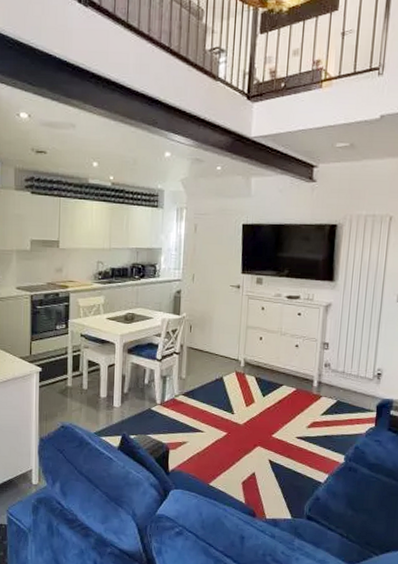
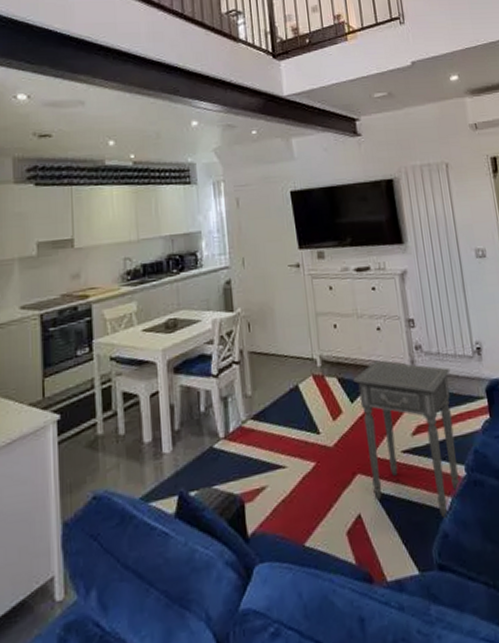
side table: none [268,369,351,487] -> present [353,360,460,518]

